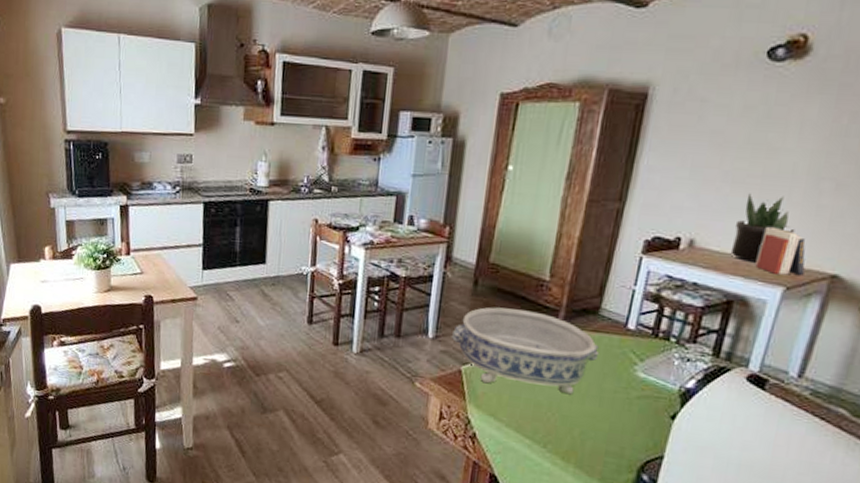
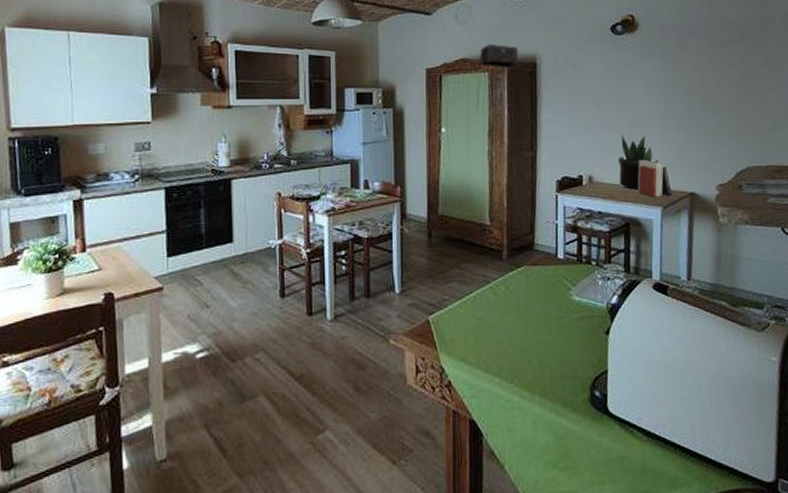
decorative bowl: present [451,307,600,395] -> none [415,254,541,330]
decorative box: none [571,67,627,97] -> present [480,44,519,67]

